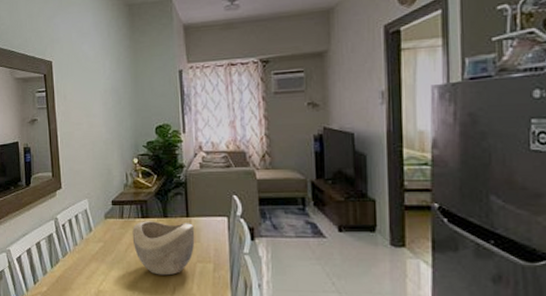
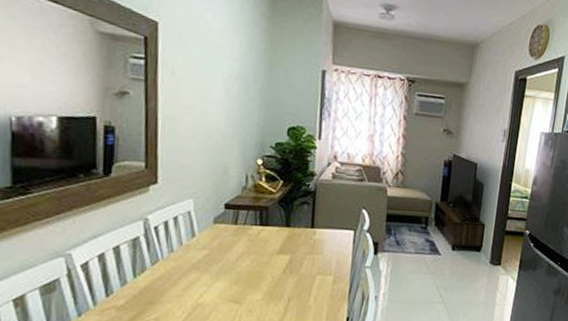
decorative bowl: present [132,221,195,276] -> none [246,229,319,288]

